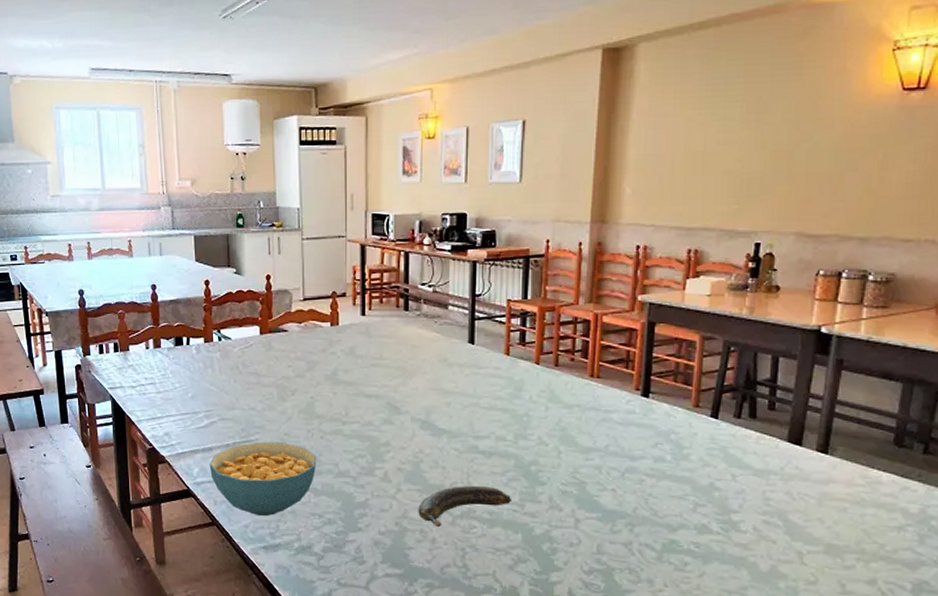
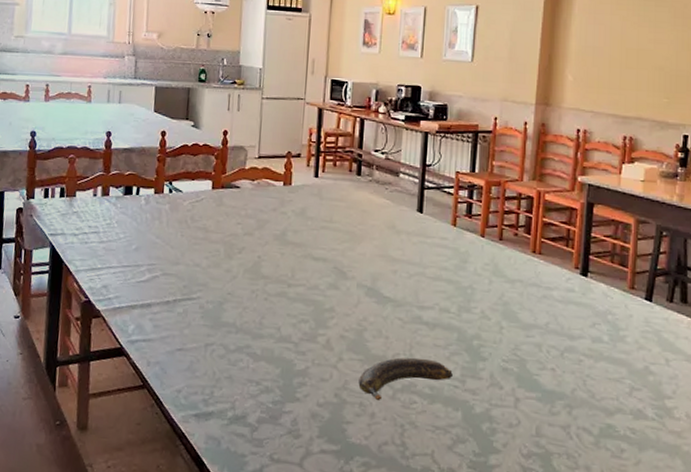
cereal bowl: present [209,442,317,517] -> none [146,300,259,381]

